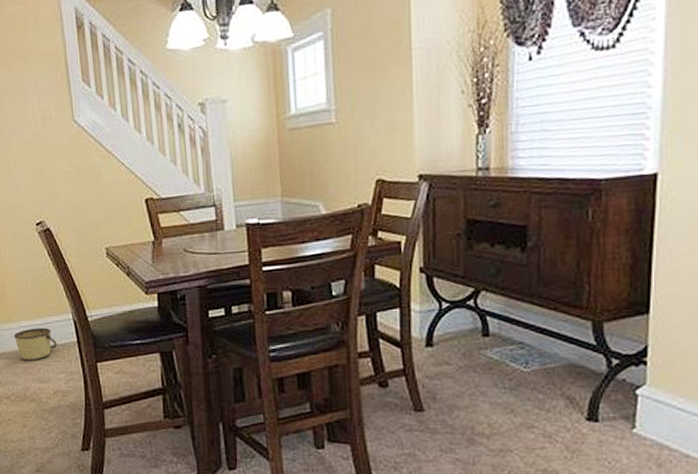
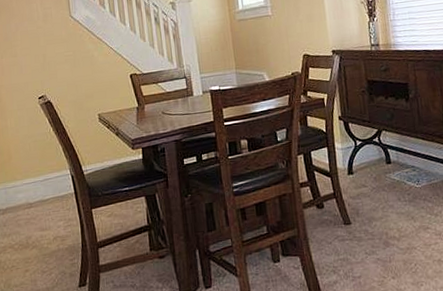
bucket: present [14,327,57,362] -> none [18,183,57,214]

